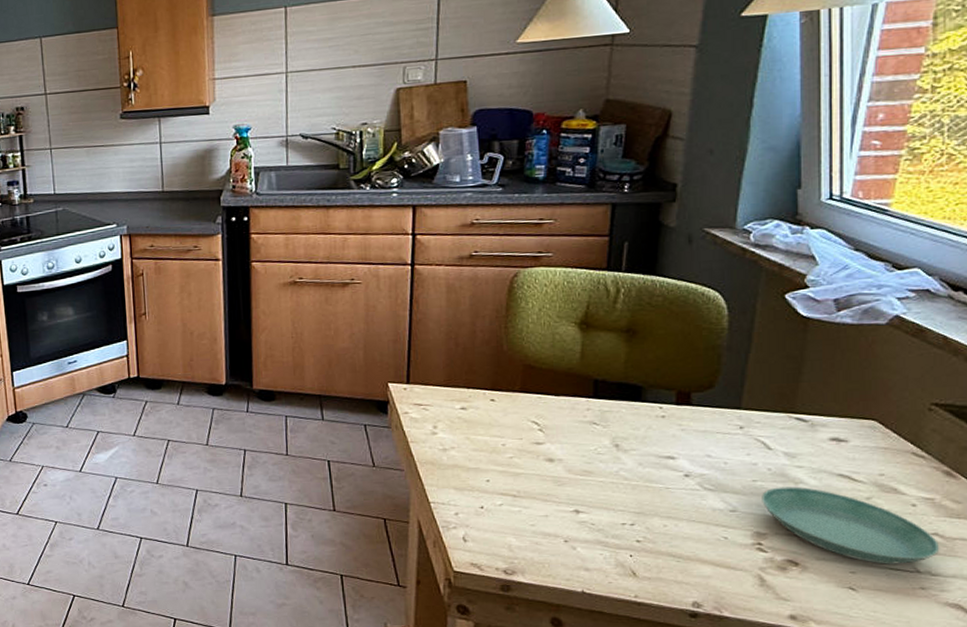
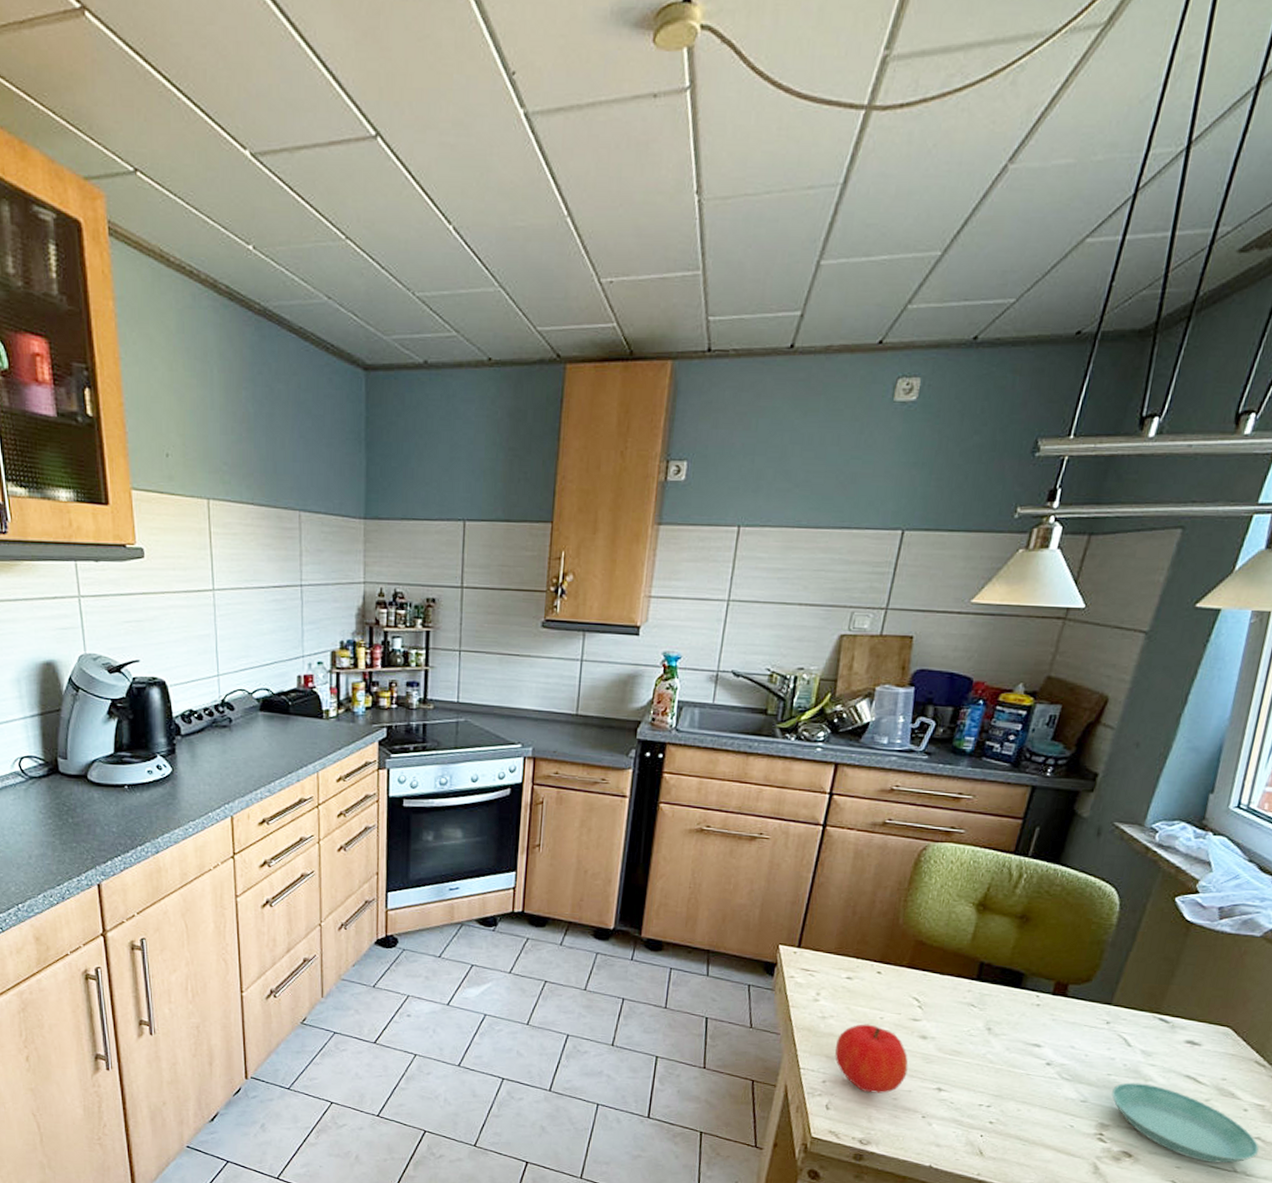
fruit: none [462,452,540,521] -> present [835,1024,909,1094]

